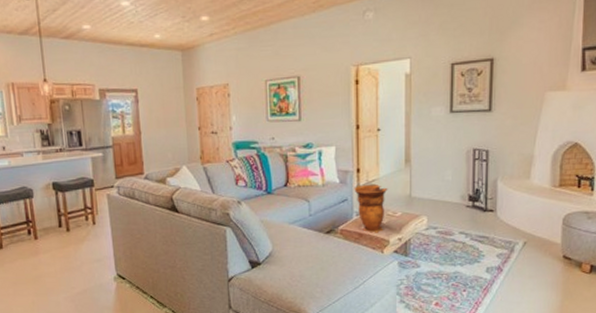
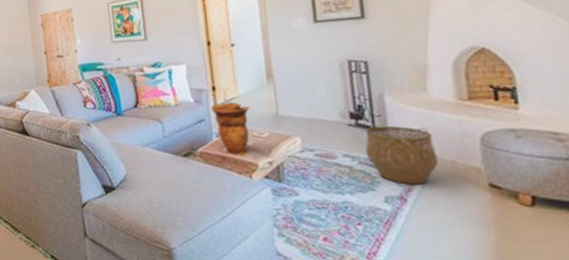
basket: none [477,207,530,258] -> present [365,125,439,185]

